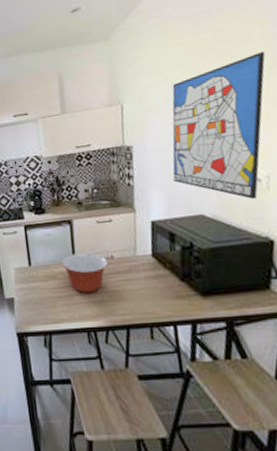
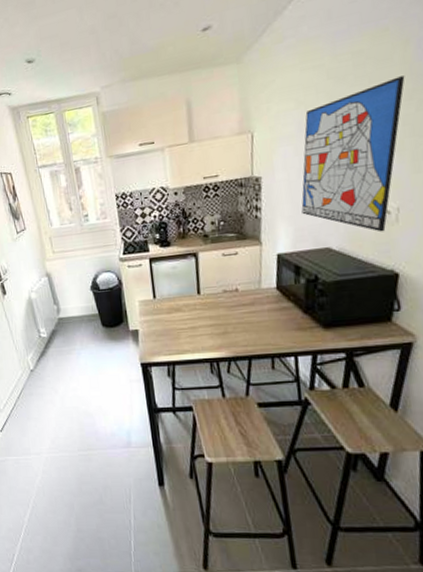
mixing bowl: present [62,252,108,294] -> none [186,285,233,325]

